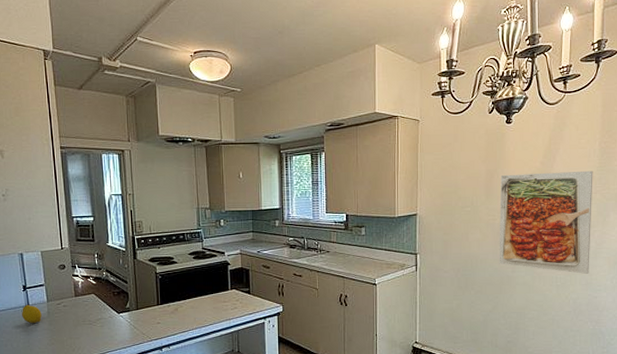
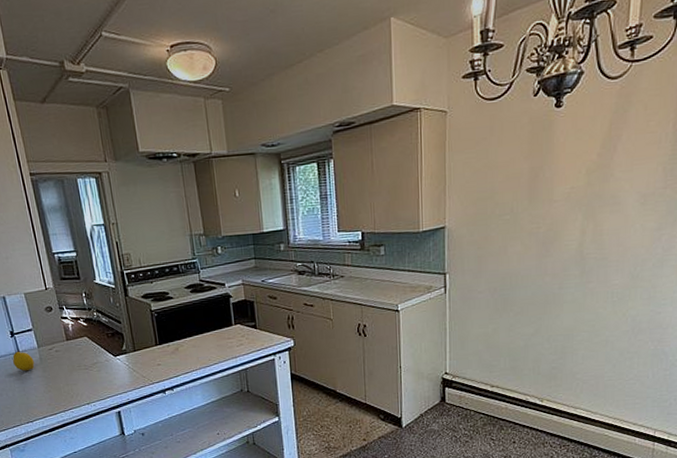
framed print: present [499,170,593,275] -> none [543,160,664,287]

